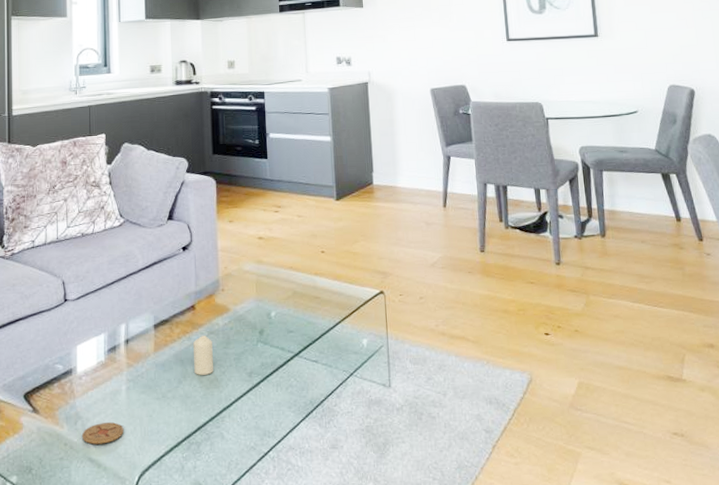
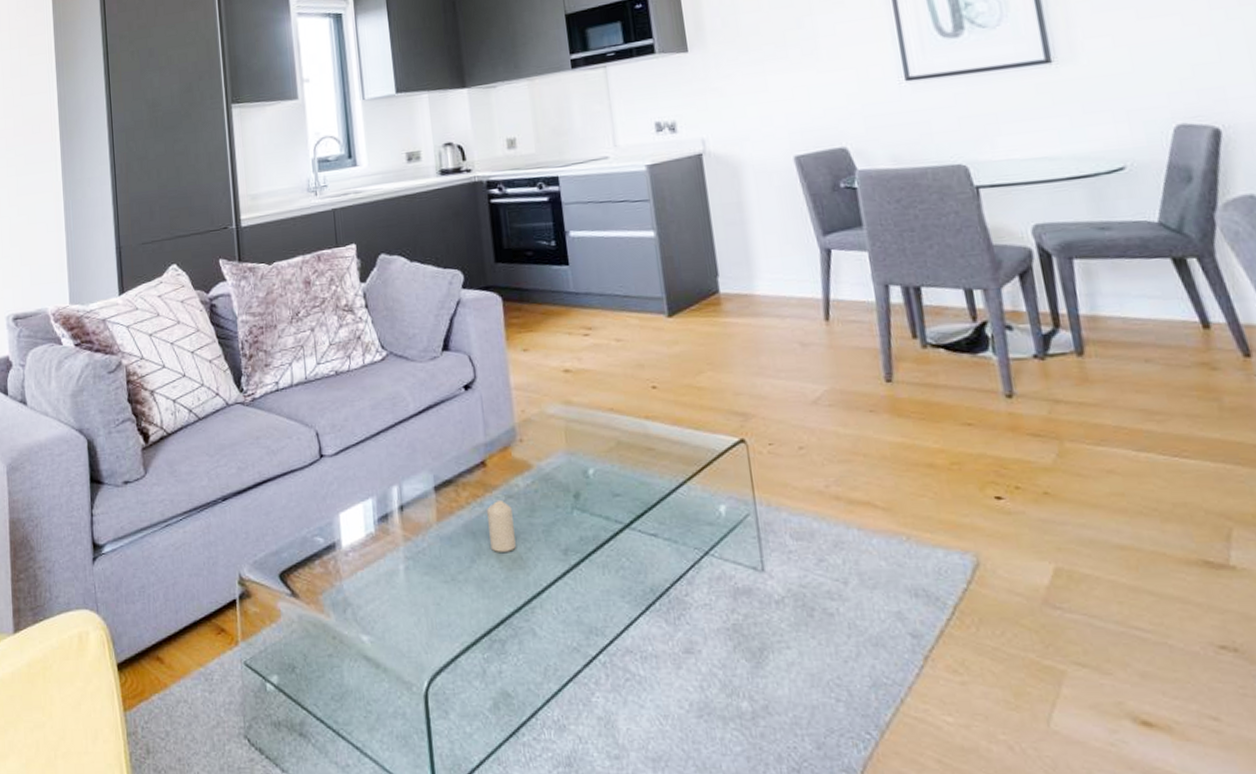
coaster: present [81,422,124,445] -> none [353,611,406,639]

